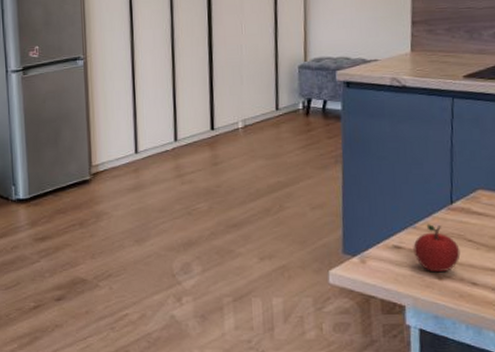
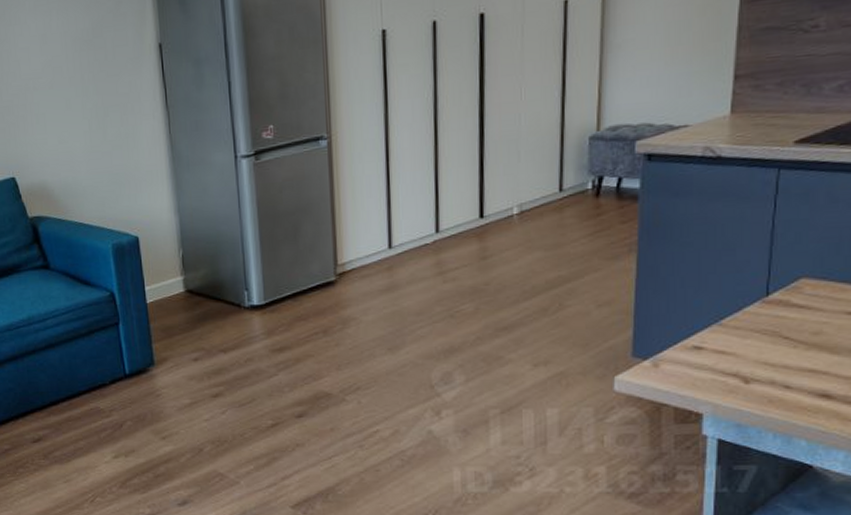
apple: present [413,224,461,273] -> none [717,320,774,376]

